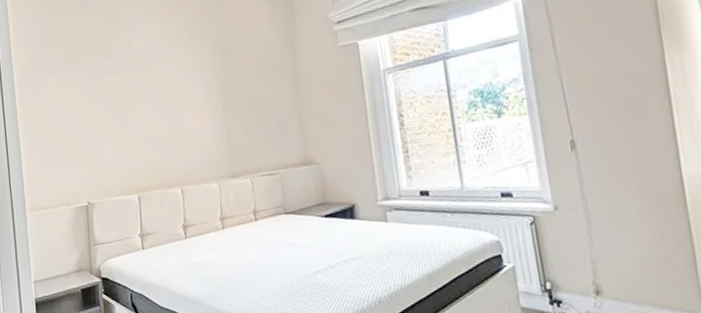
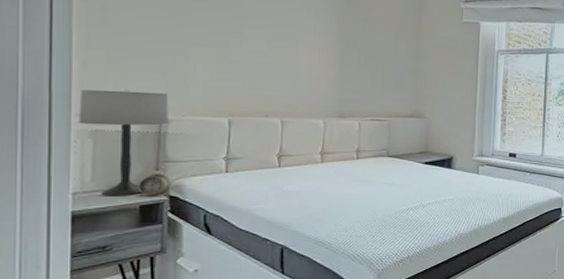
table lamp: none [30,178,93,283] -> present [78,89,169,196]
alarm clock: none [77,248,103,282] -> present [138,165,172,198]

